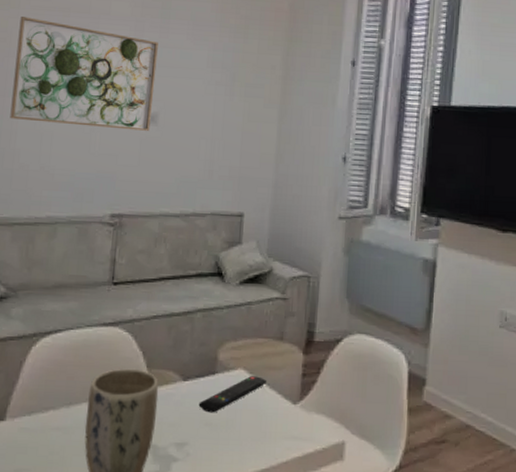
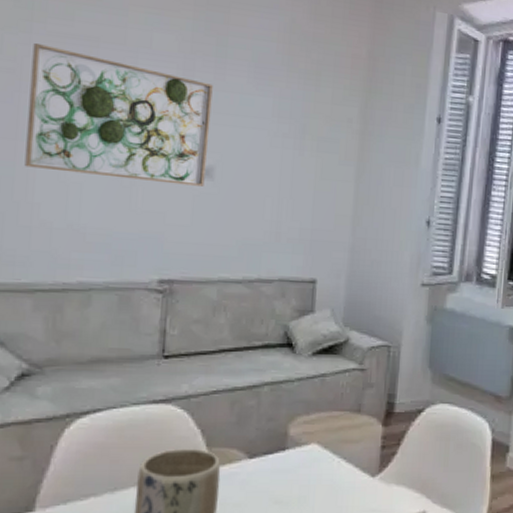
remote control: present [198,376,267,413] -> none [267,450,344,490]

